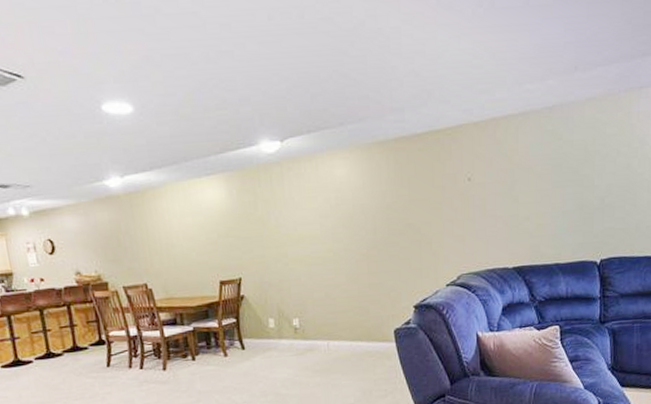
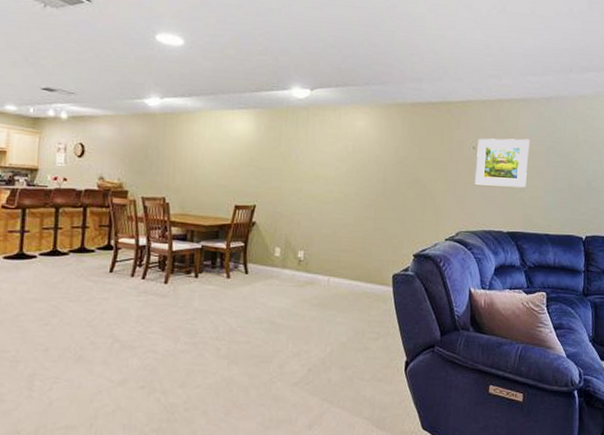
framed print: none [473,159,532,221] -> present [474,138,530,188]

